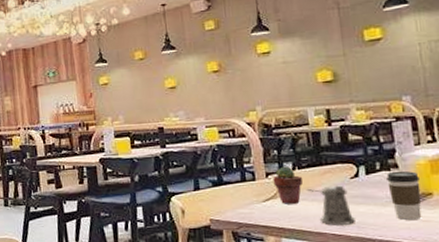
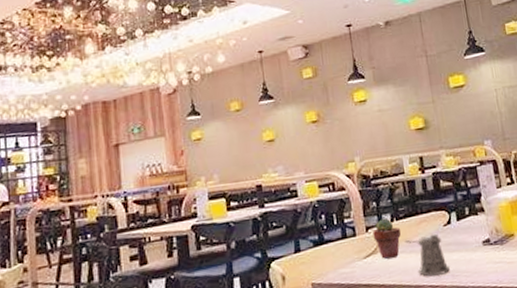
coffee cup: present [386,171,422,221] -> none [475,214,507,264]

